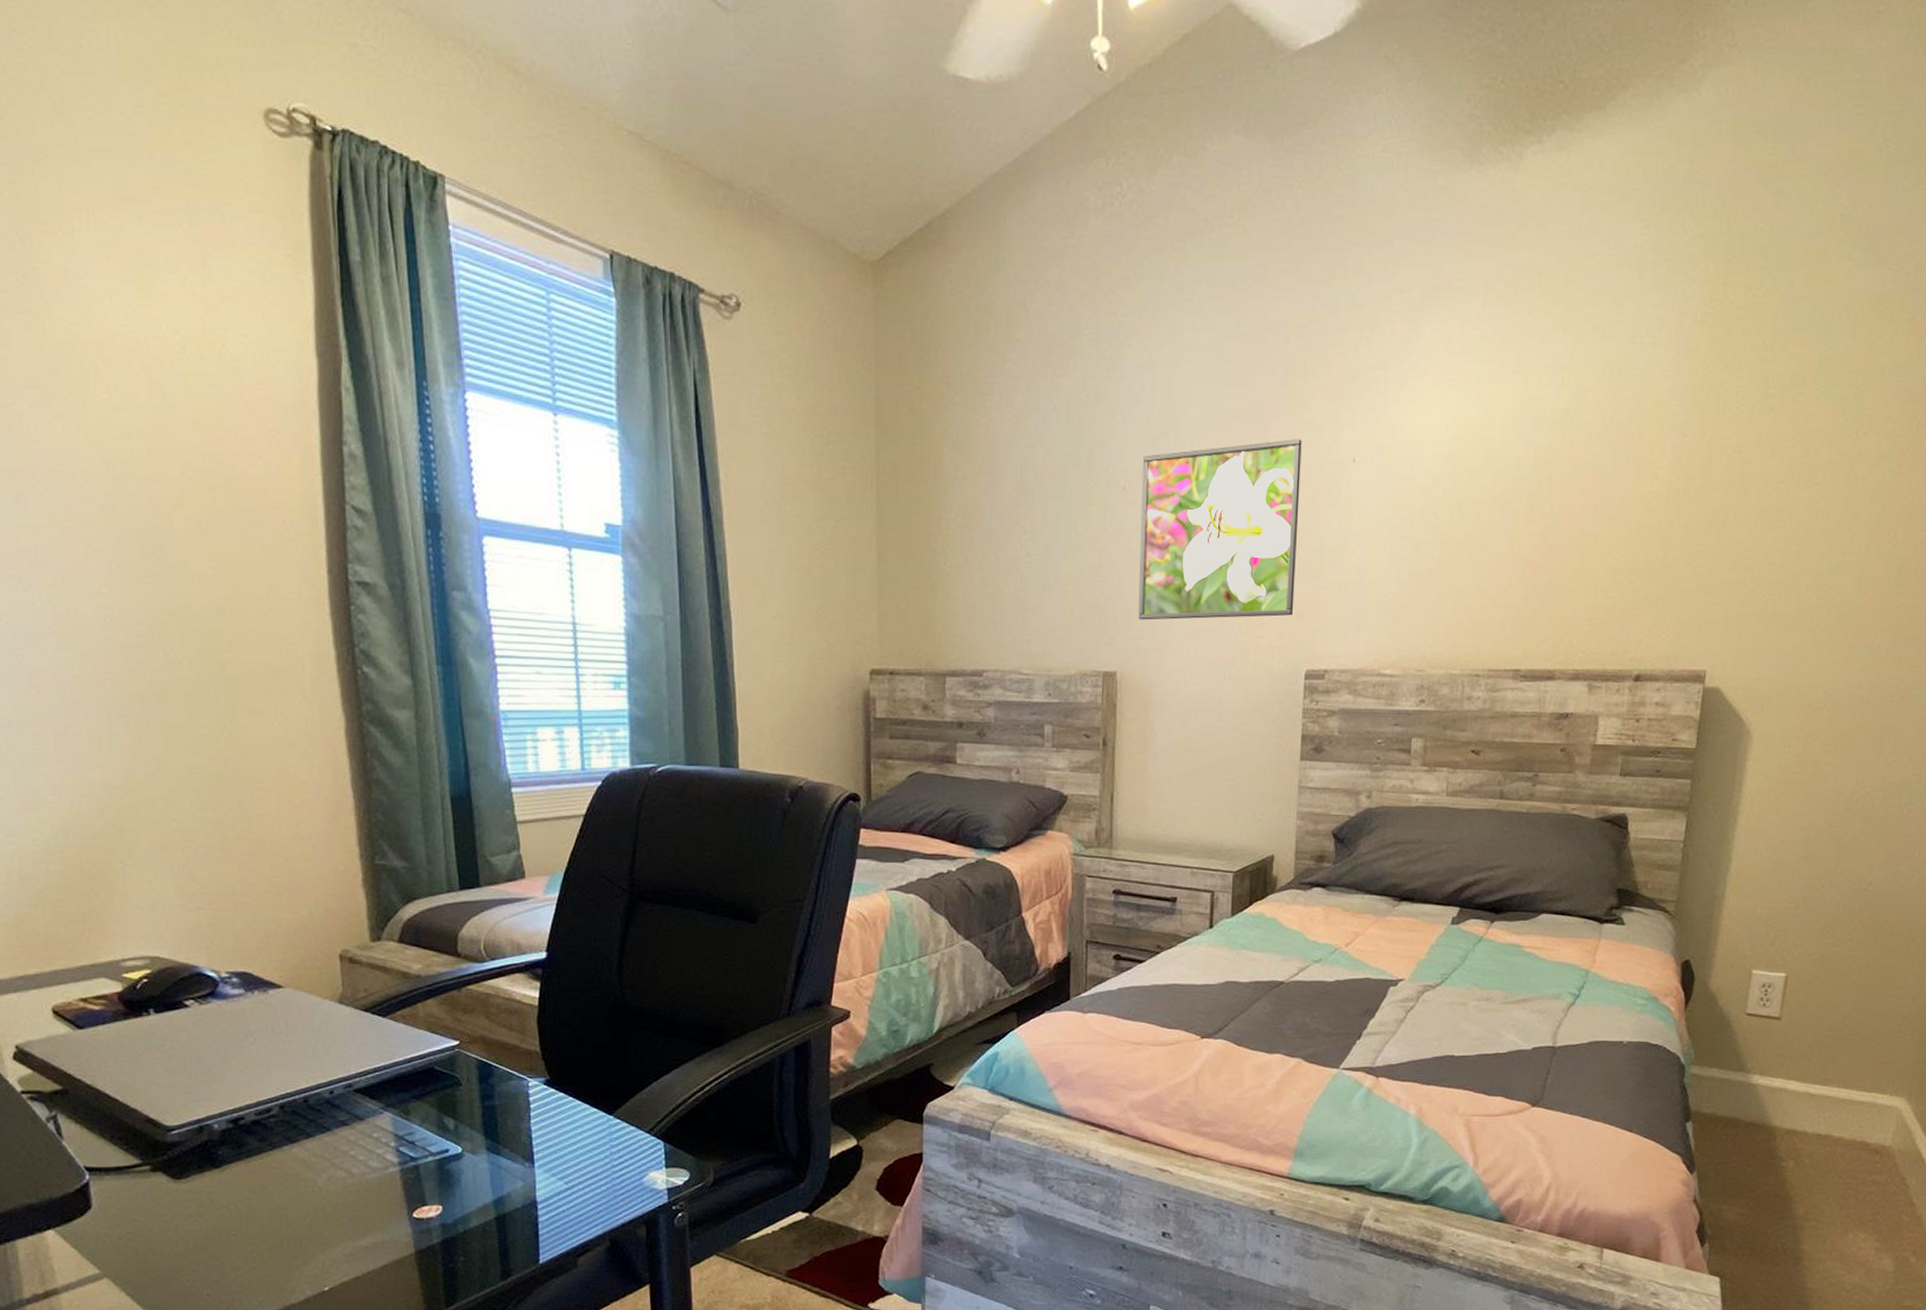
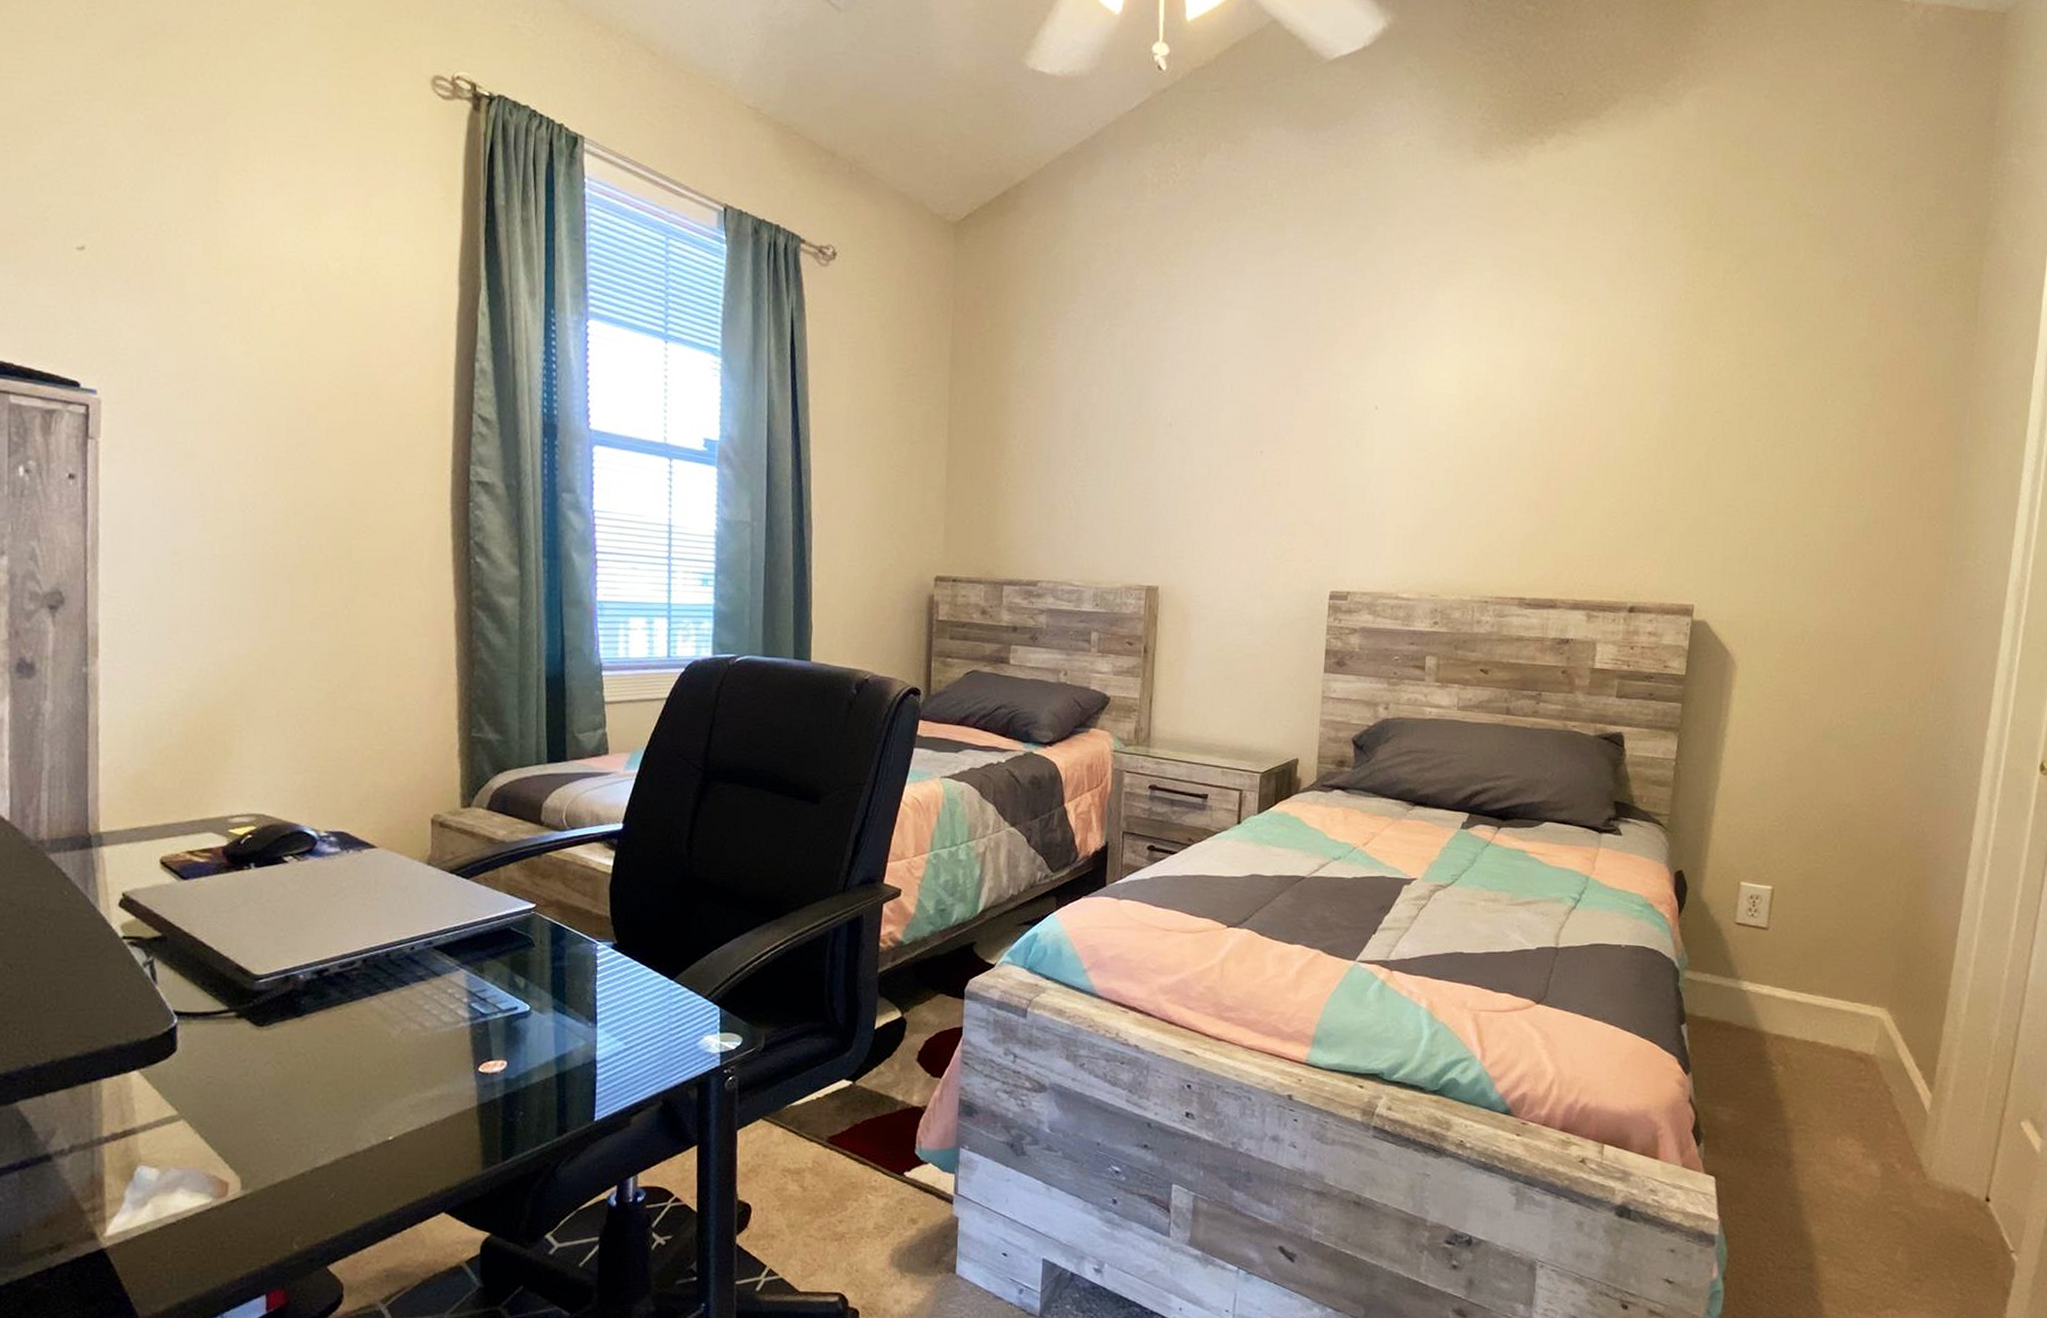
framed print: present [1138,438,1302,620] -> none [1179,387,1330,543]

